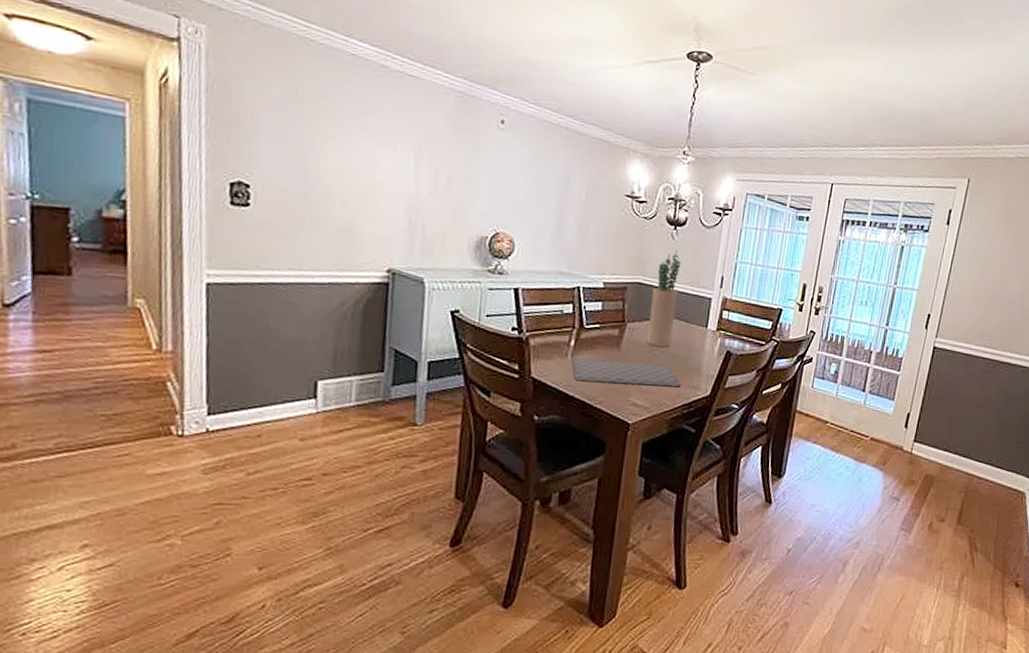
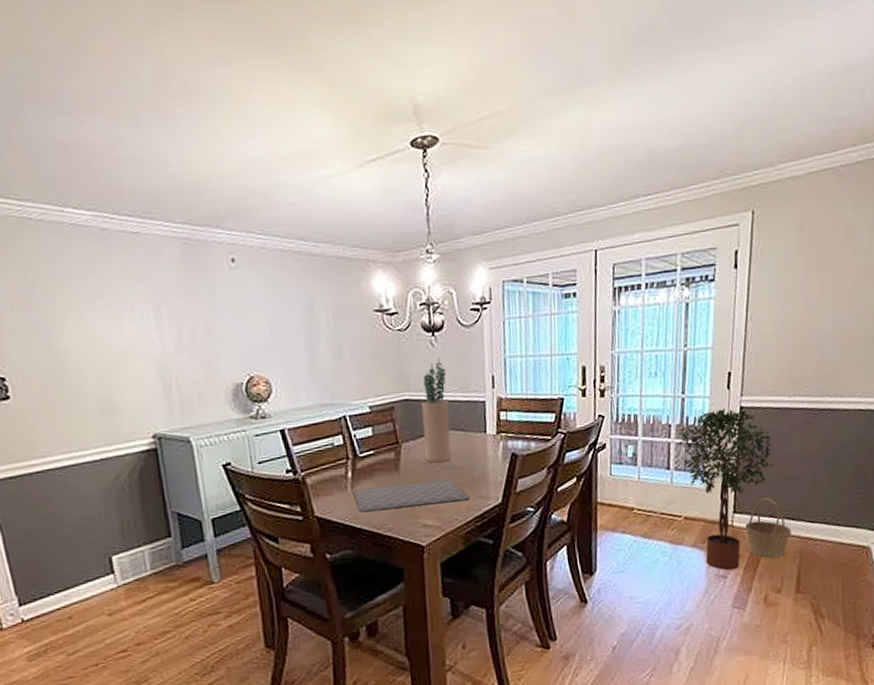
potted tree: none [875,345,956,494] -> present [677,409,775,570]
basket: none [921,432,961,489] -> present [744,497,791,558]

